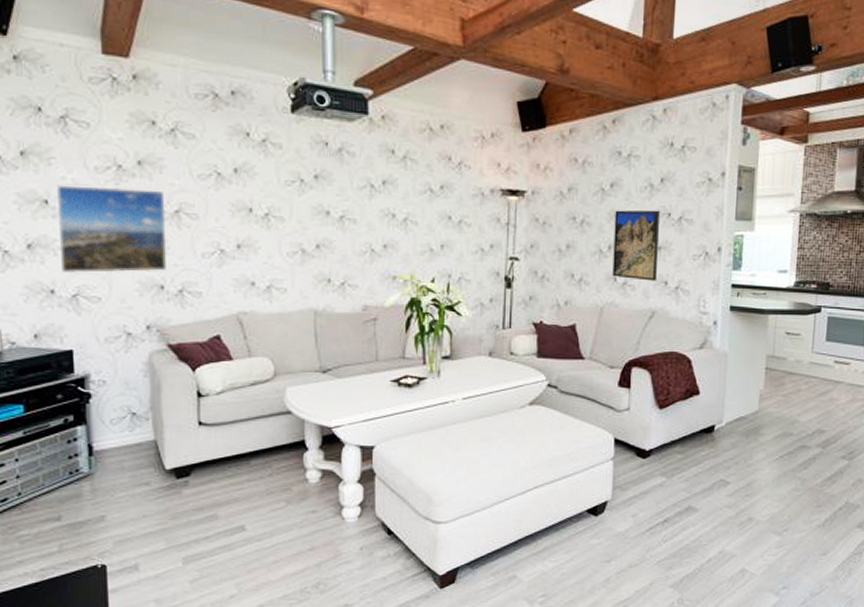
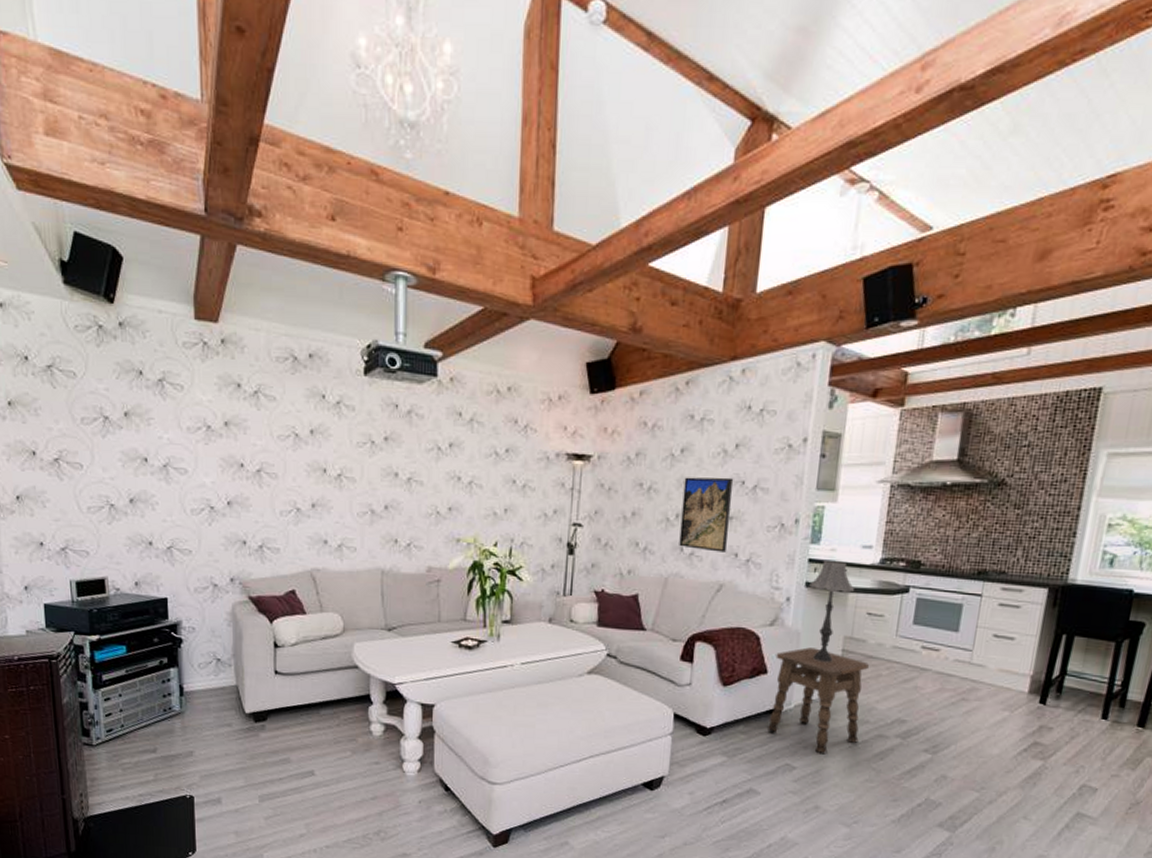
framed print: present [57,185,166,274] -> none [155,444,249,528]
side table: none [702,368,791,468] -> present [767,647,870,755]
table lamp: none [734,284,773,381] -> present [809,559,854,663]

